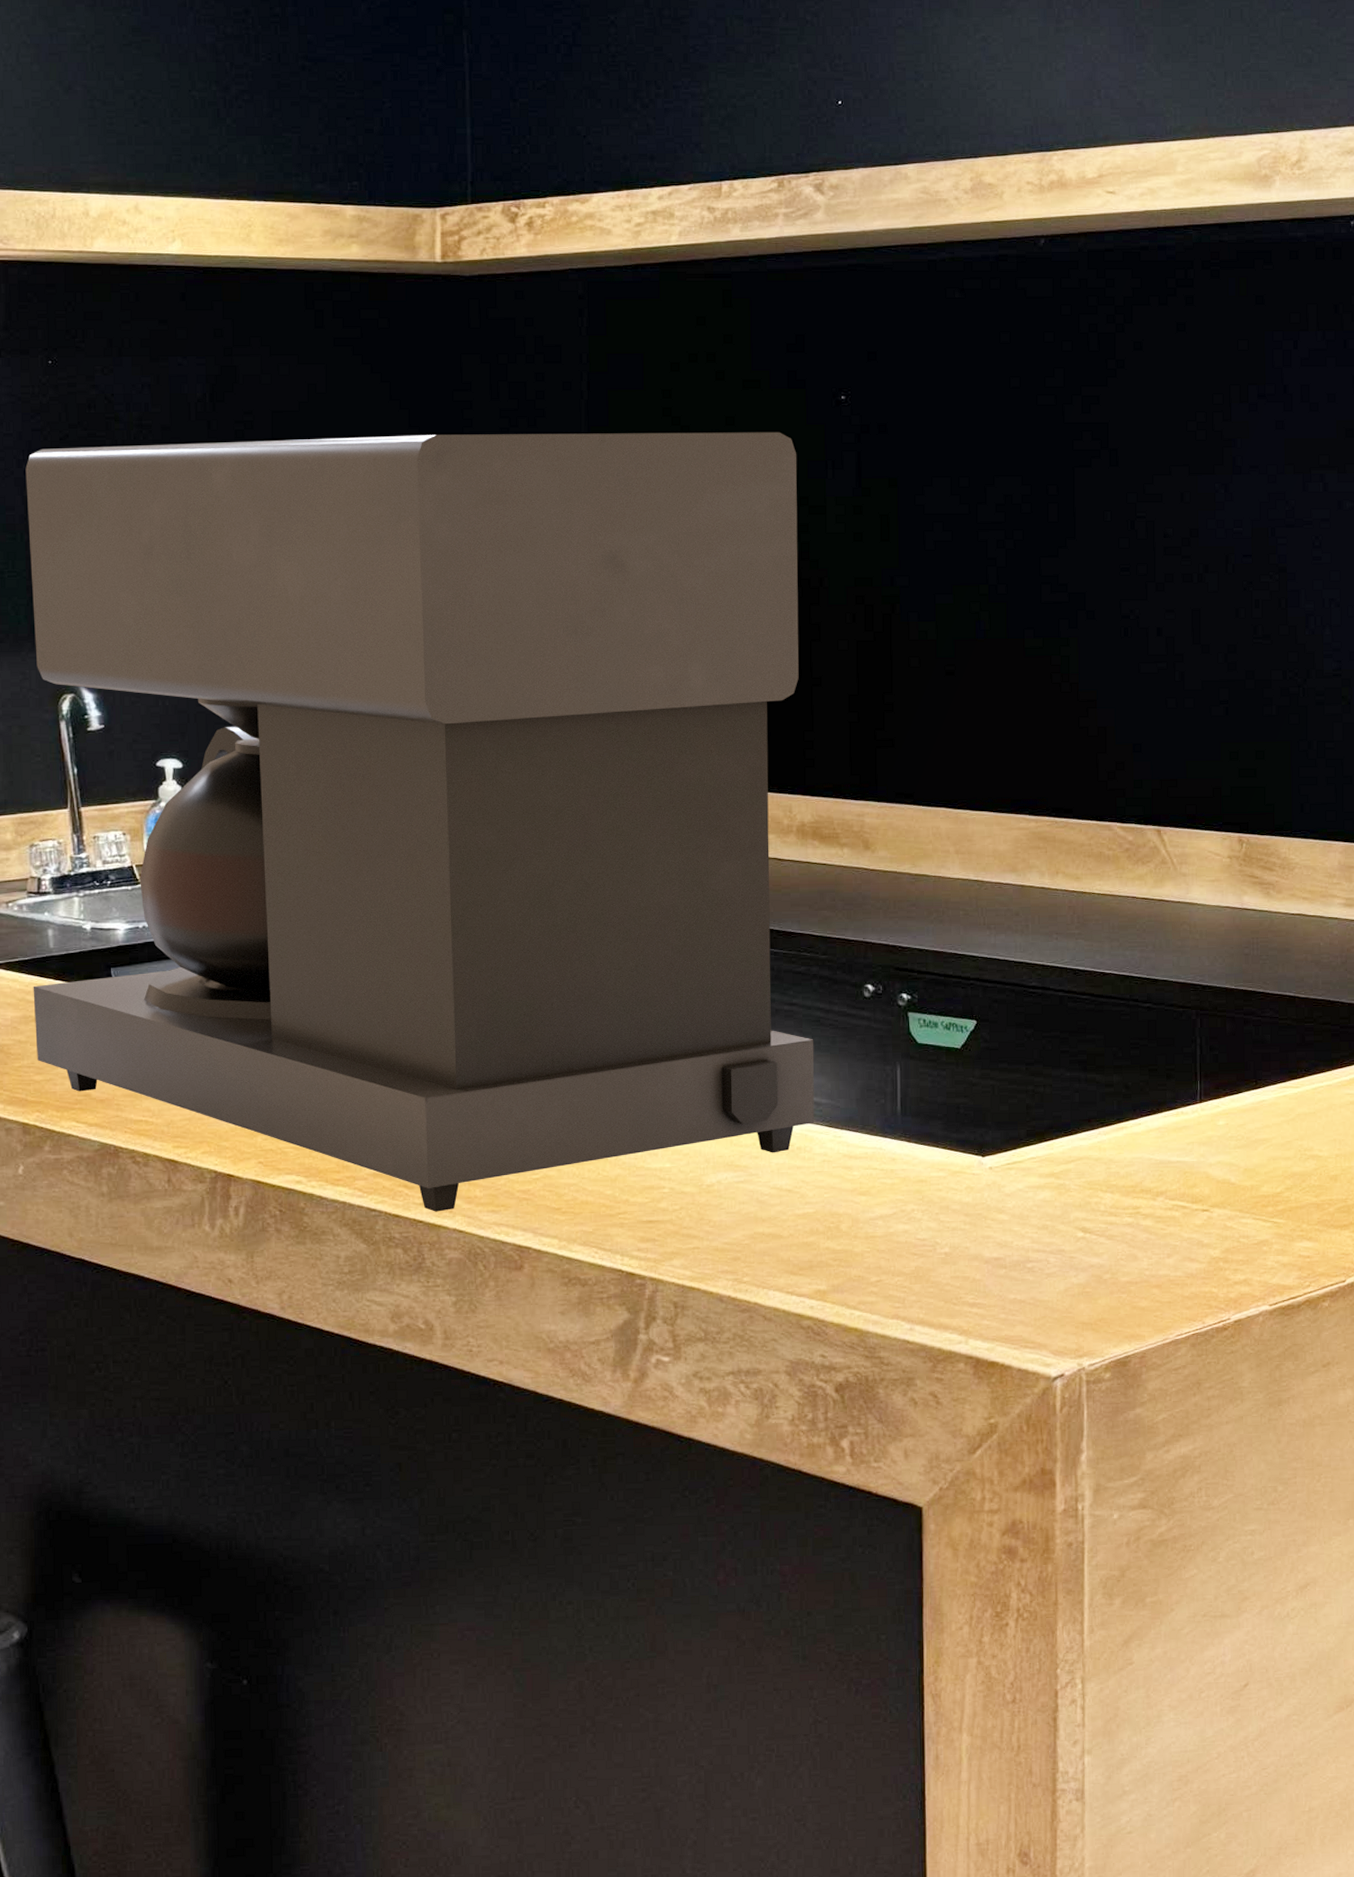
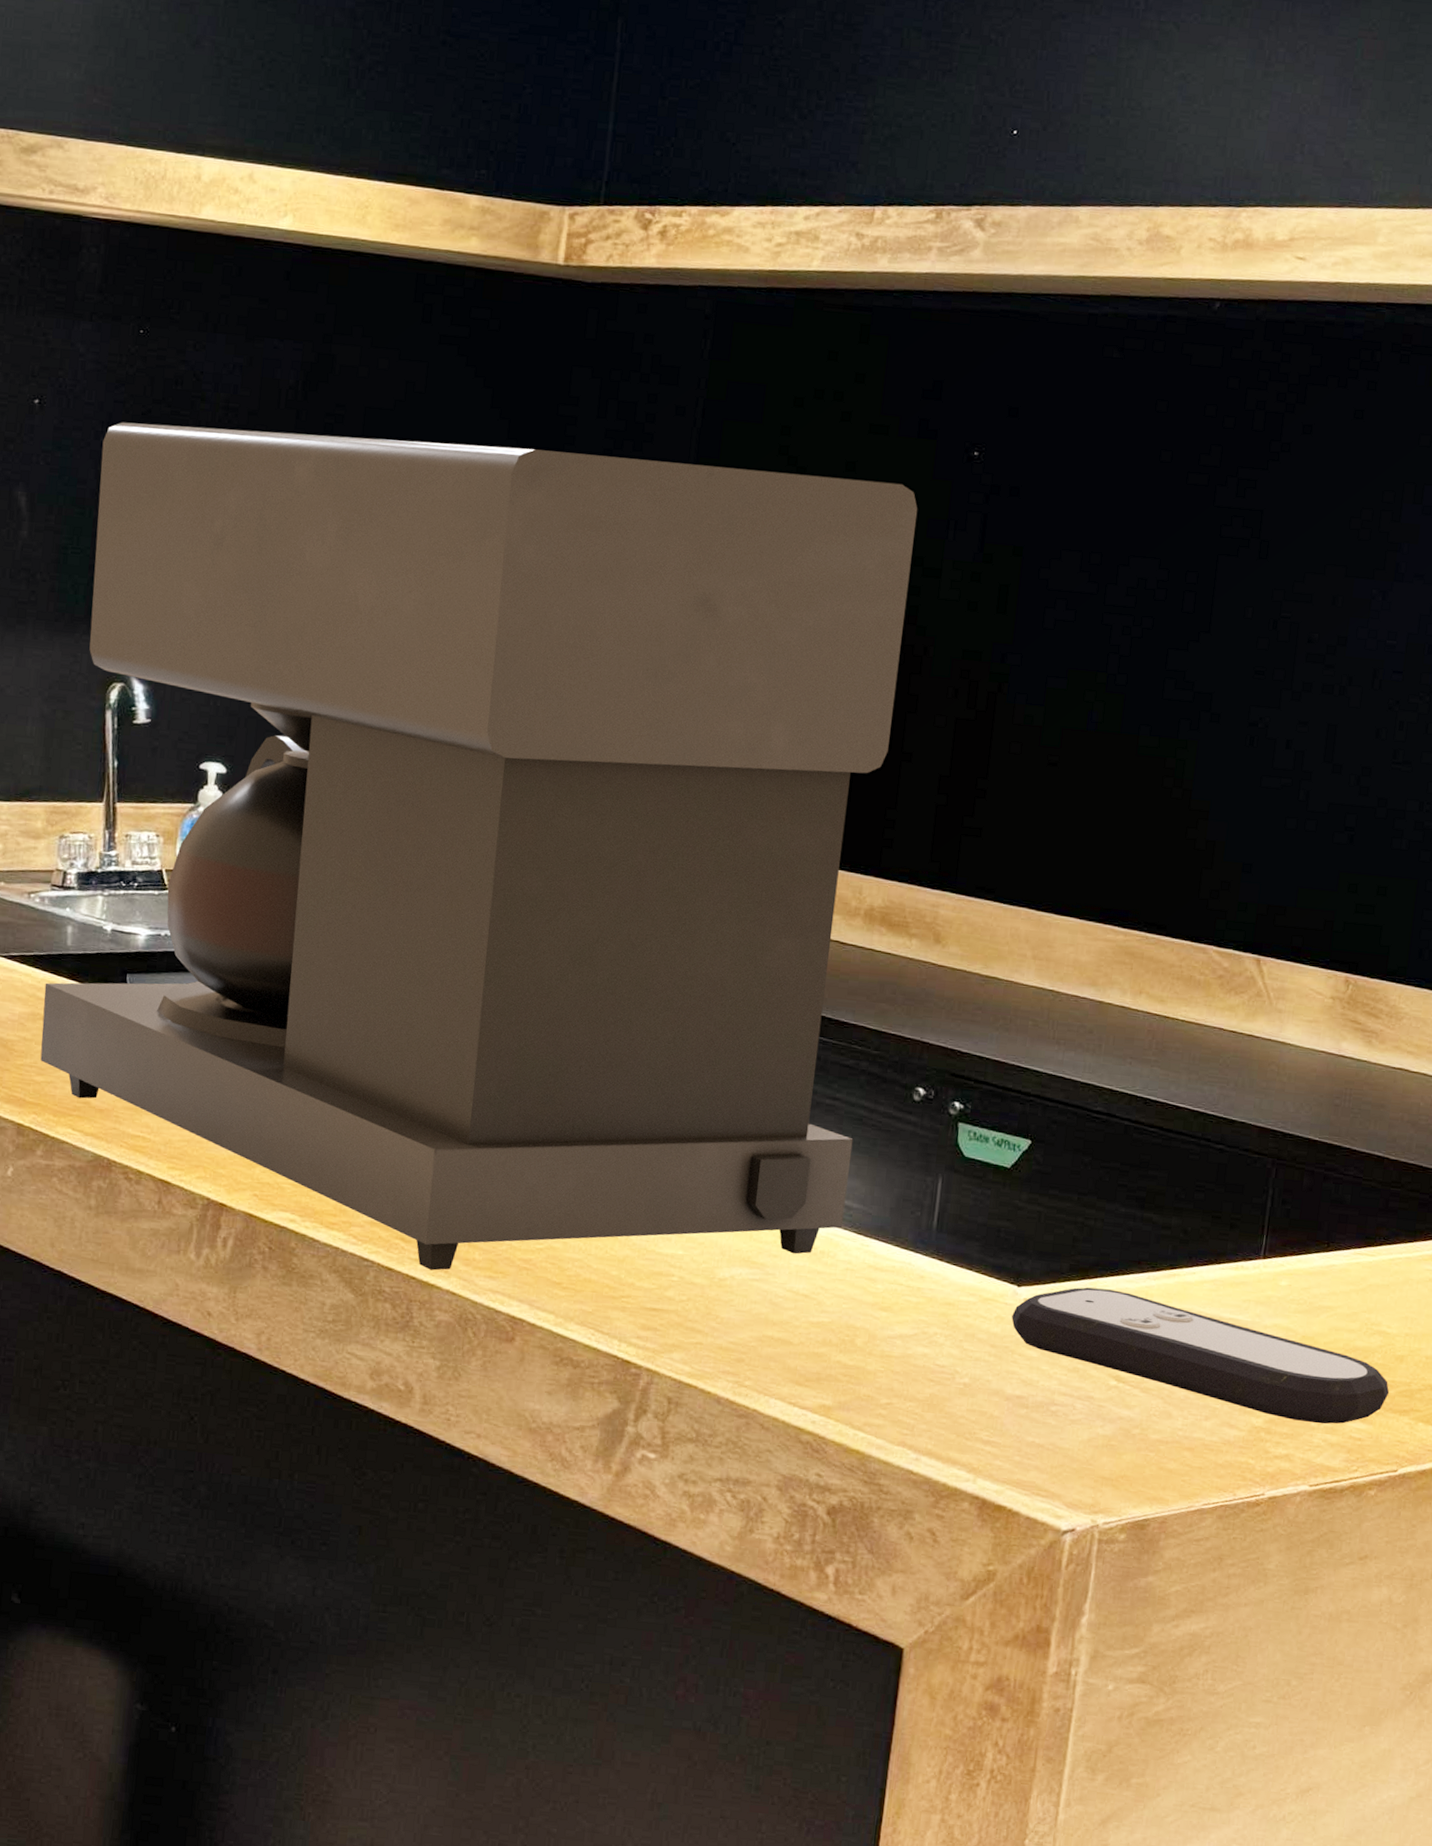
remote control: none [980,1149,1329,1247] -> present [1011,1287,1390,1424]

